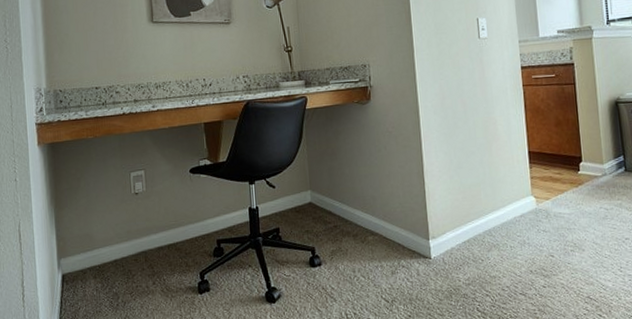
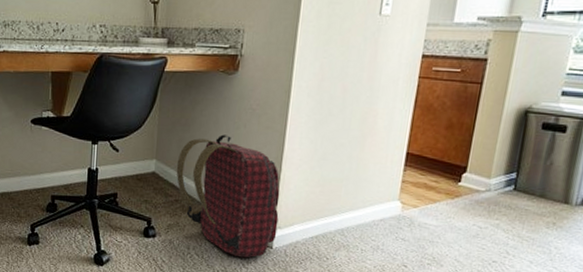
backpack: none [330,158,433,273] -> present [176,134,280,258]

